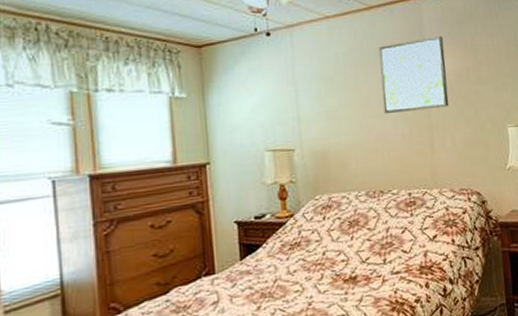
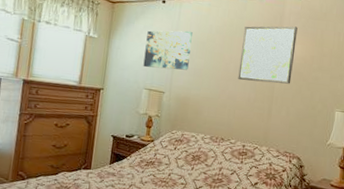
wall art: none [254,65,319,123] -> present [143,30,193,71]

